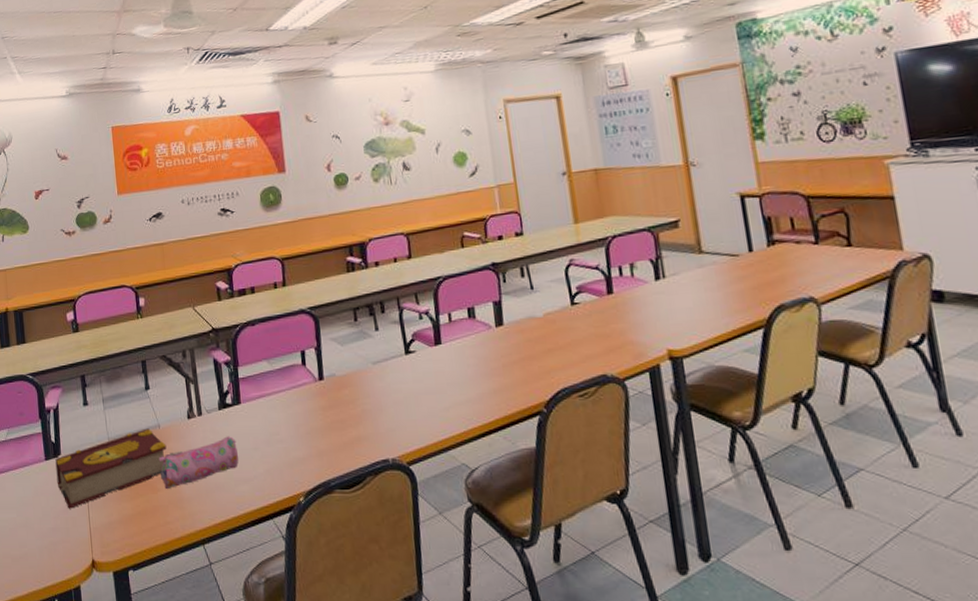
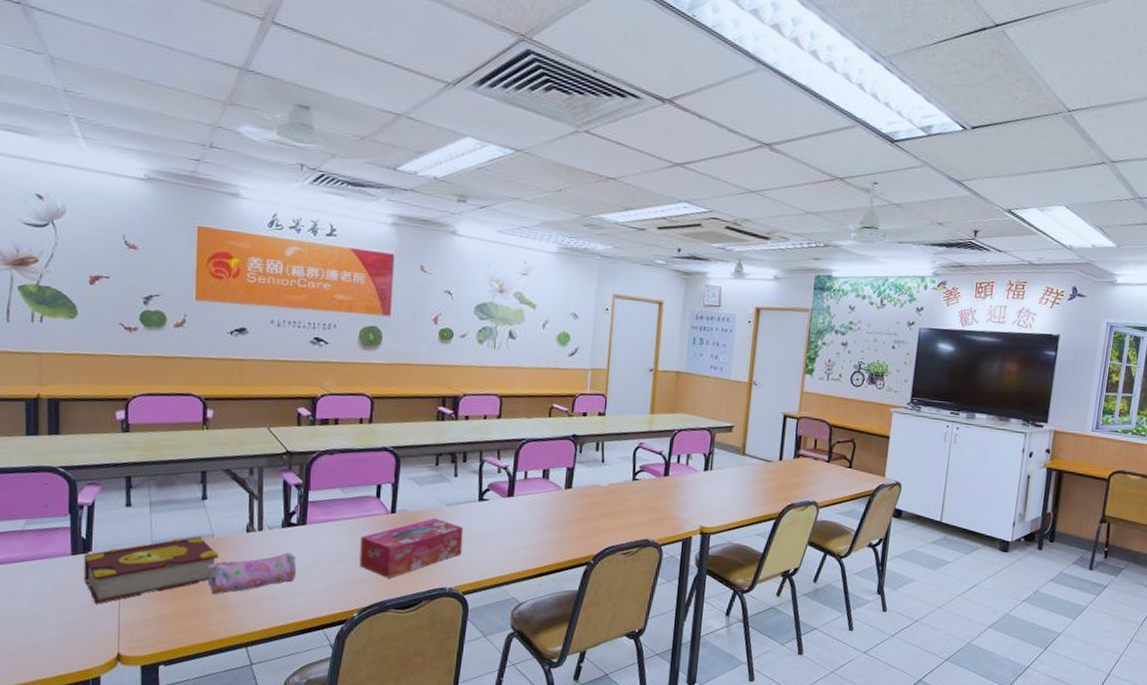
tissue box: none [294,379,399,454] -> present [359,518,464,578]

